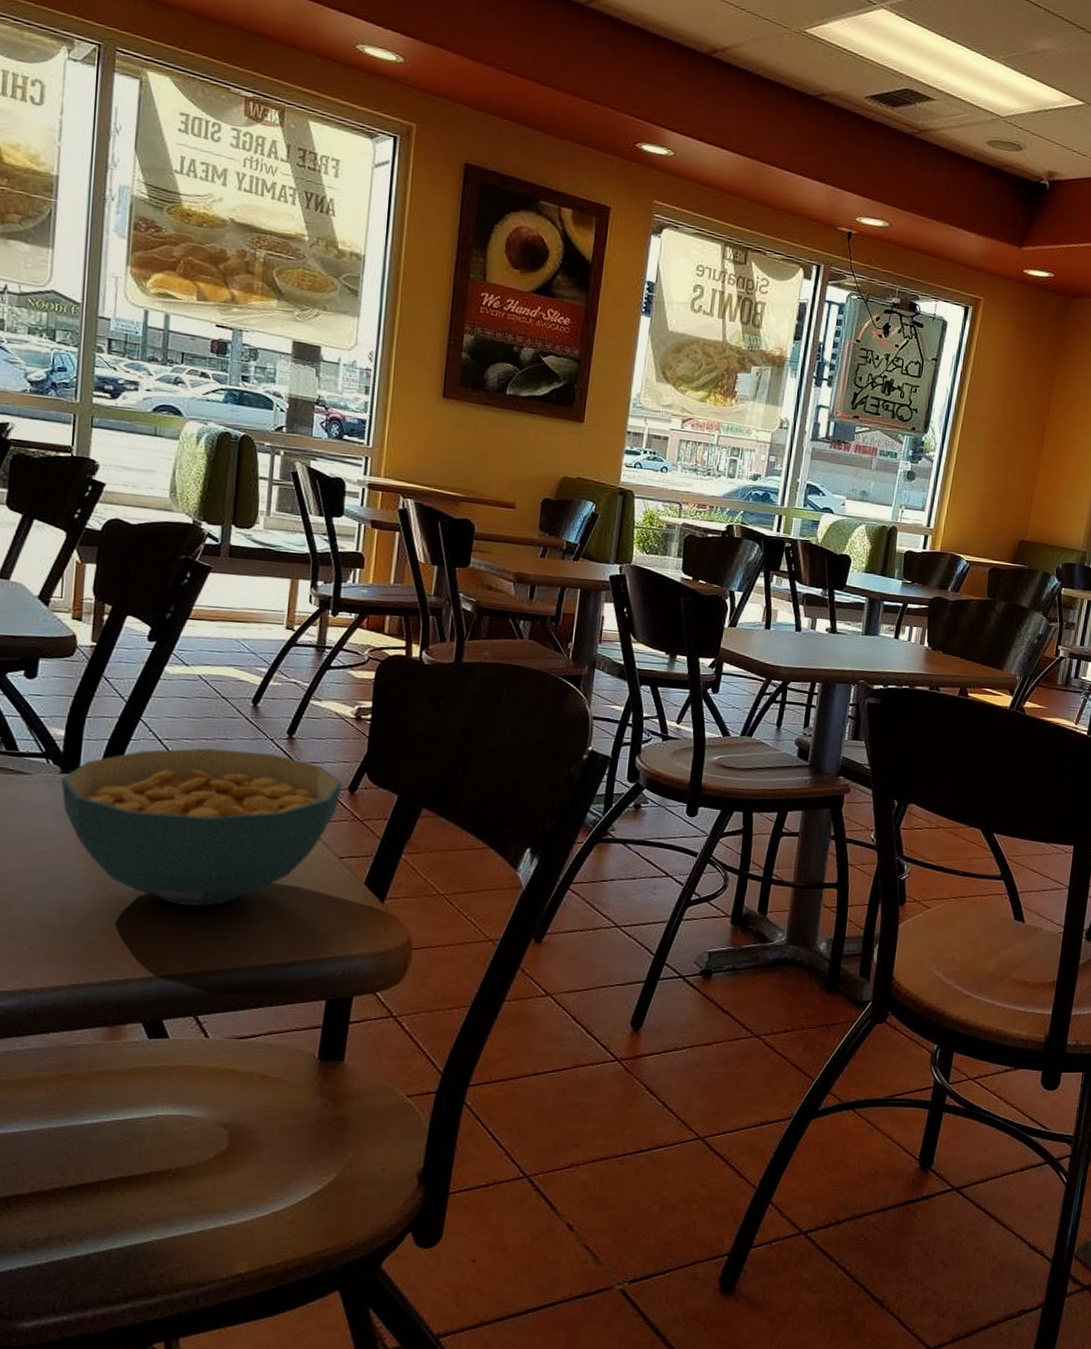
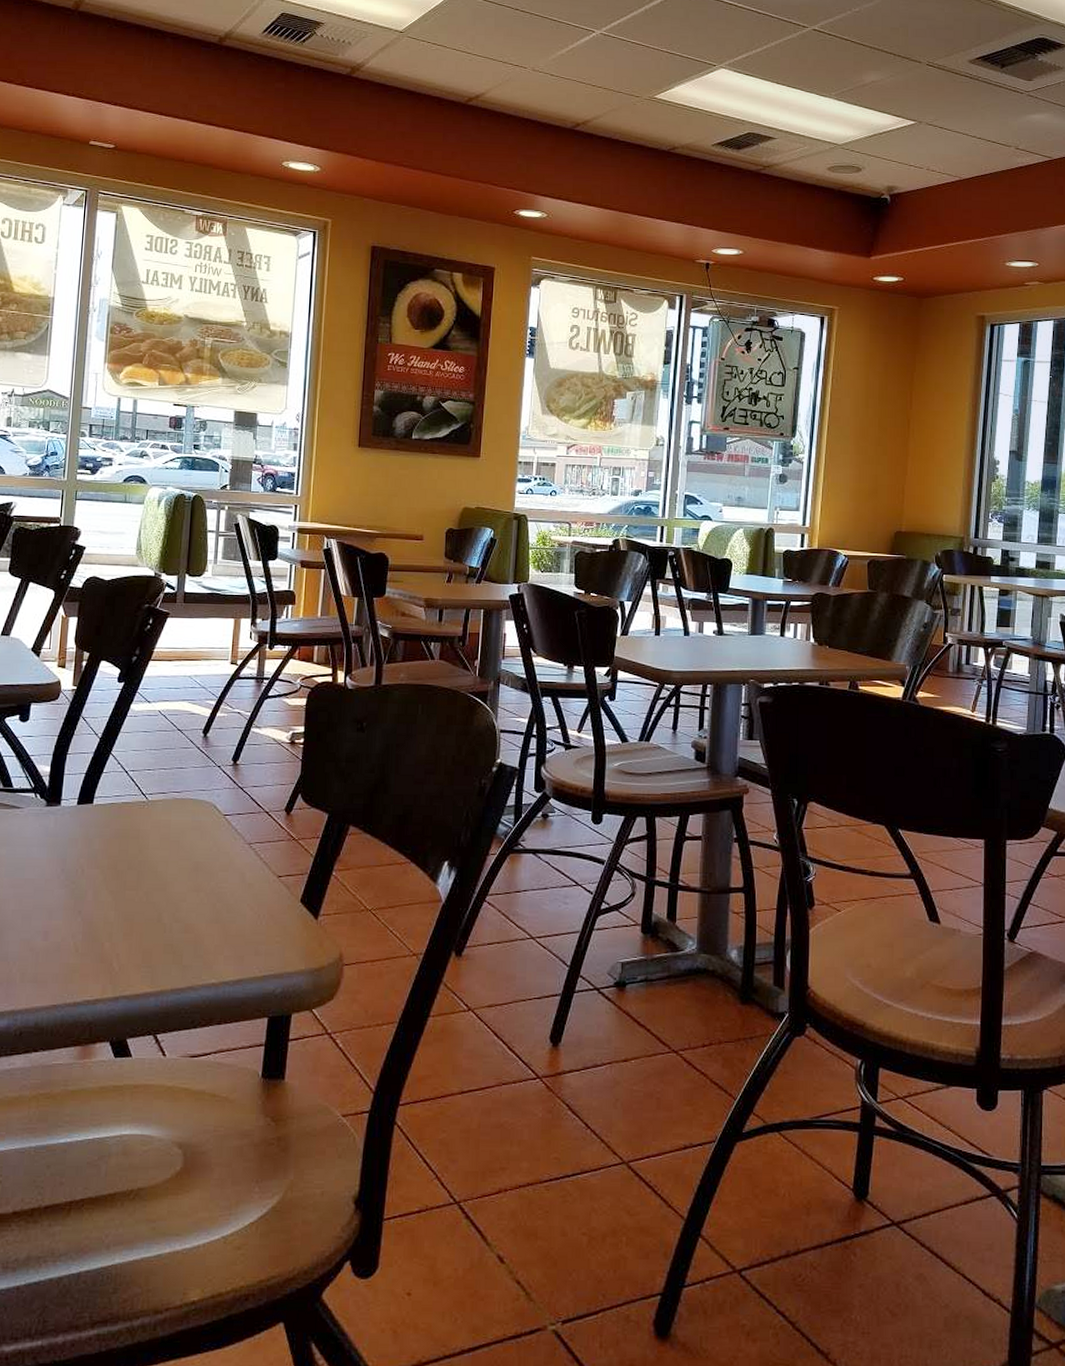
cereal bowl: present [60,748,343,906] -> none [46,777,280,927]

